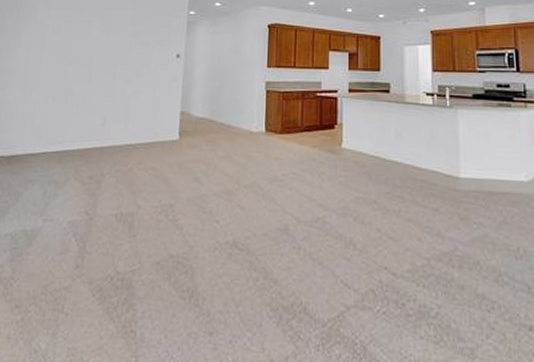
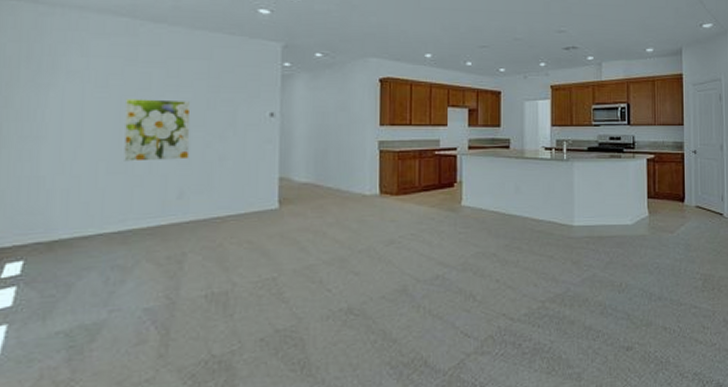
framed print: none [66,41,118,93] -> present [124,99,191,162]

